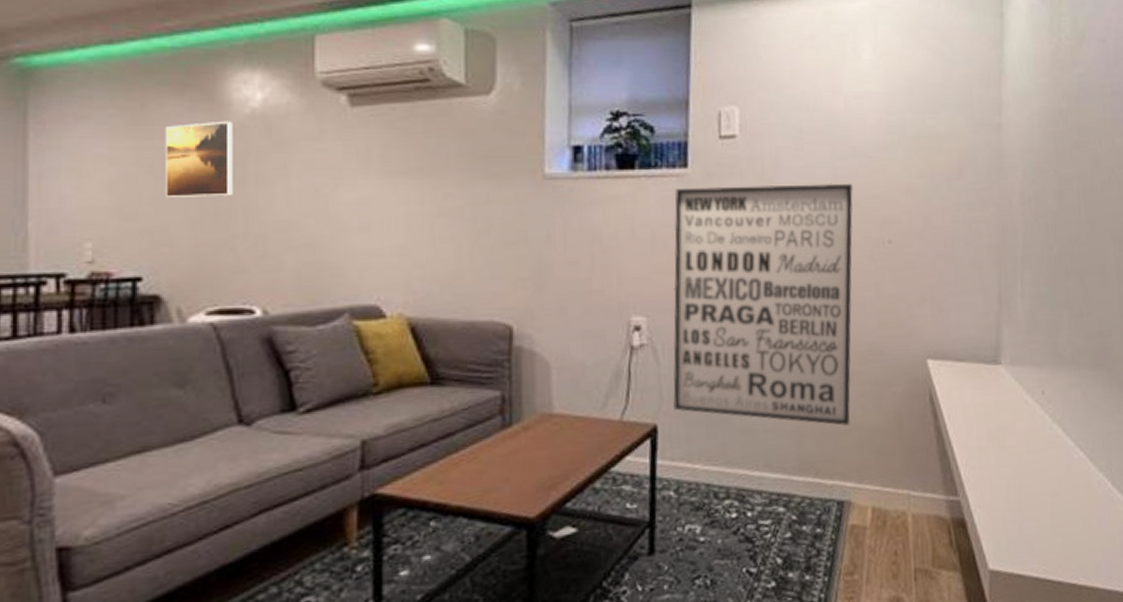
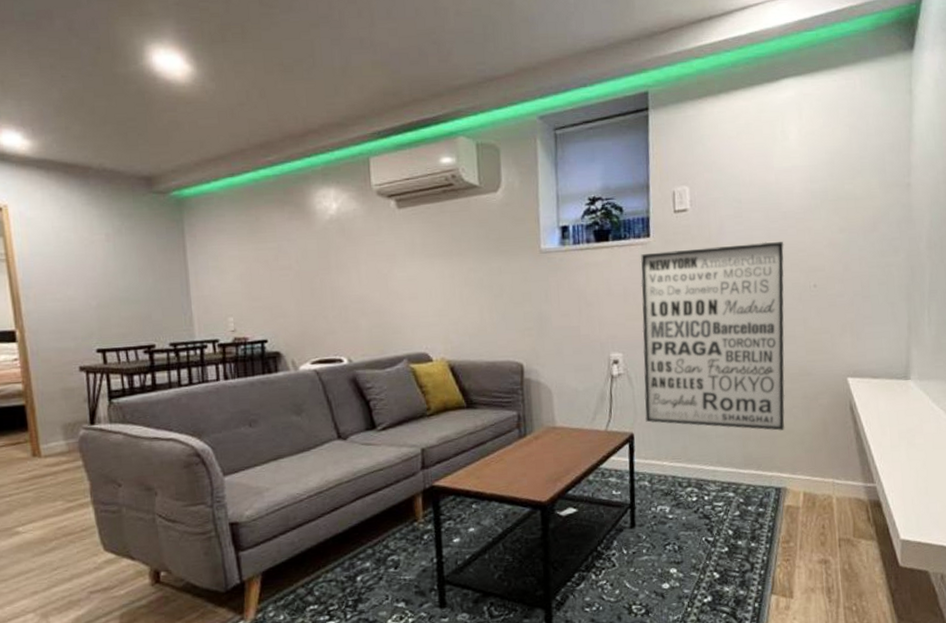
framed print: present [166,120,233,199] -> none [274,225,322,284]

